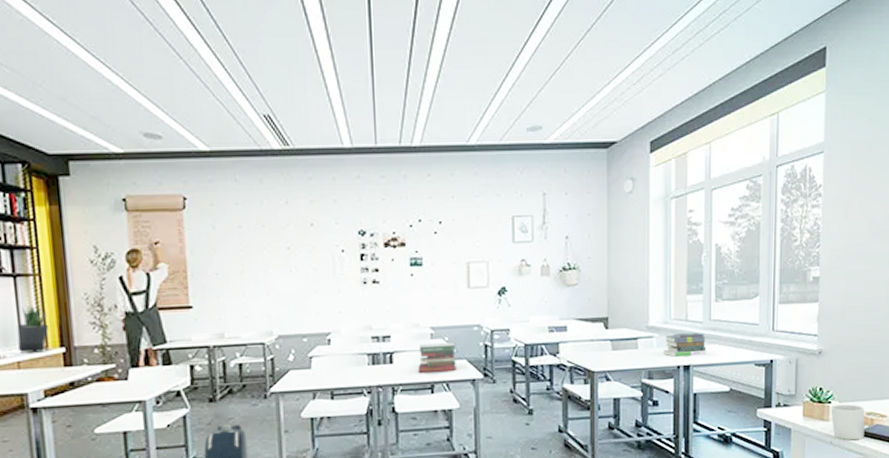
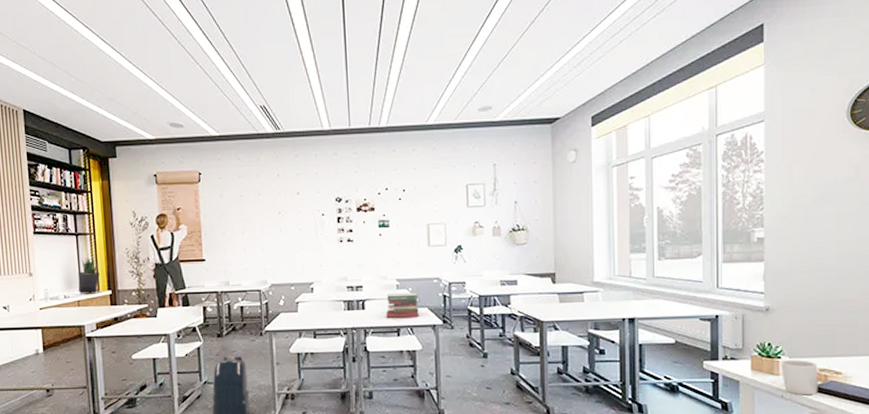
books: present [663,332,707,358] -> none [608,288,651,311]

